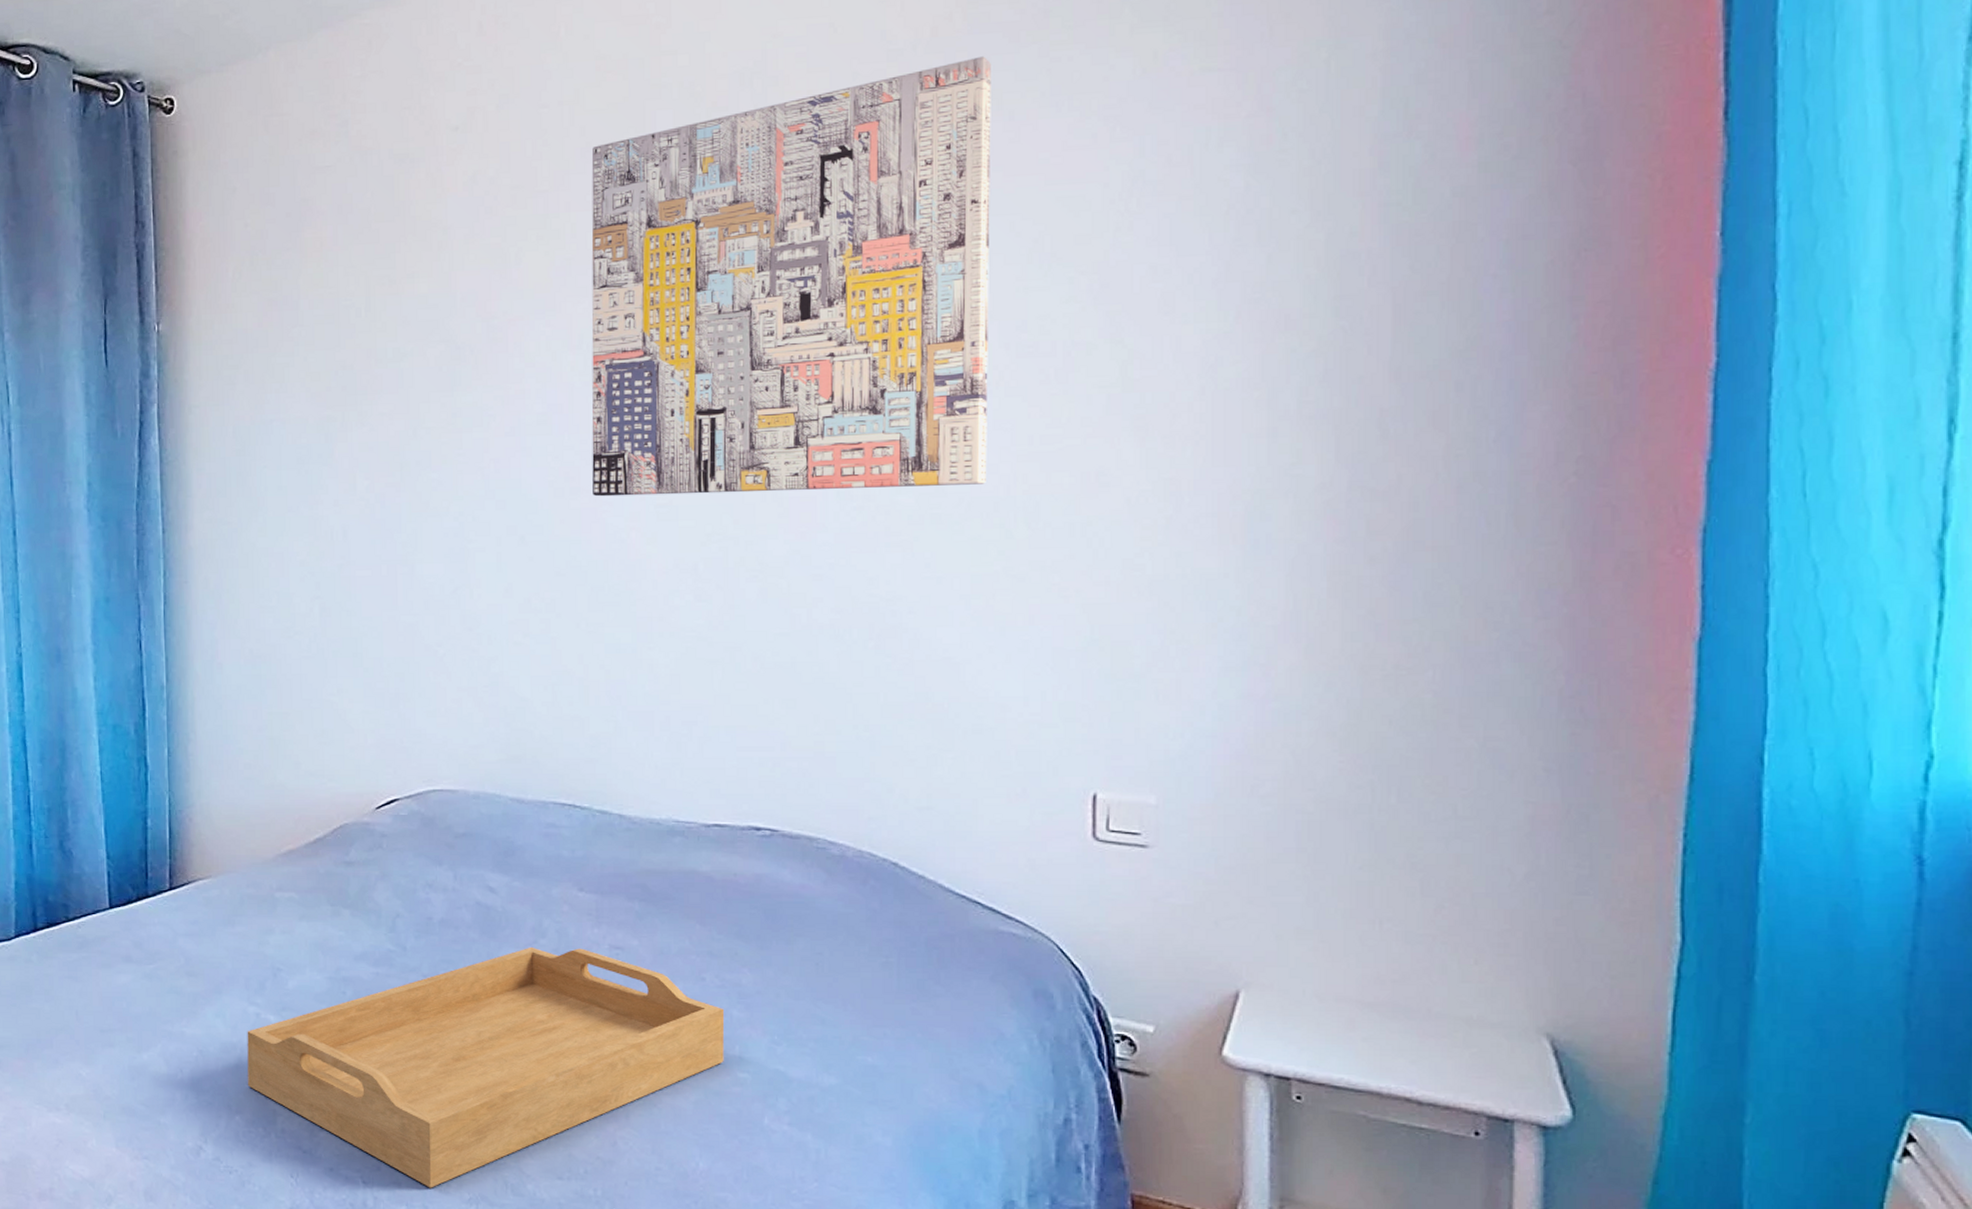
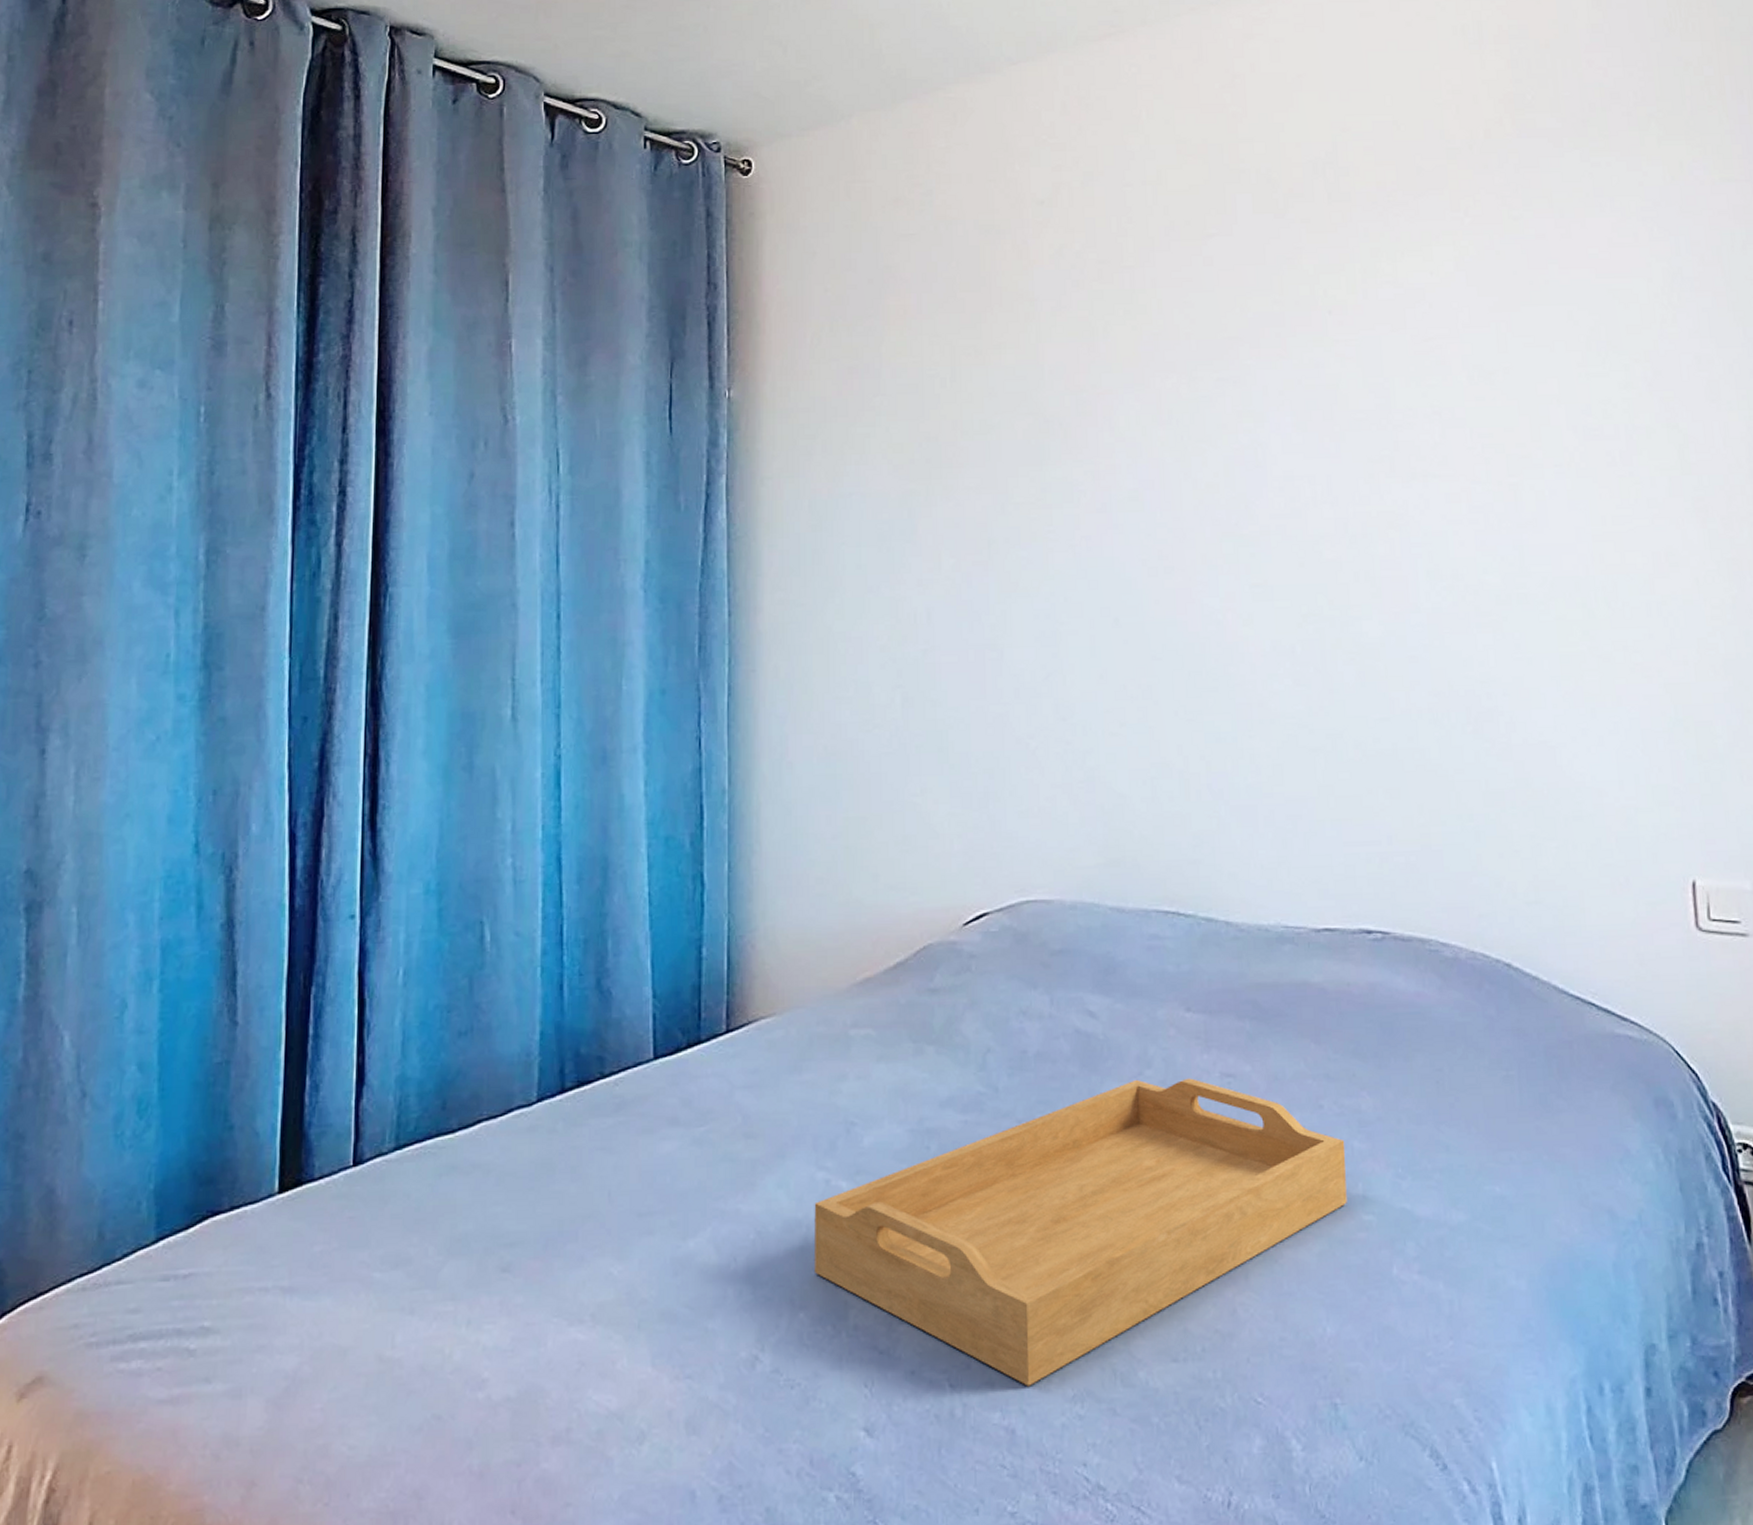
wall art: present [591,56,991,497] -> none [1175,158,1566,576]

